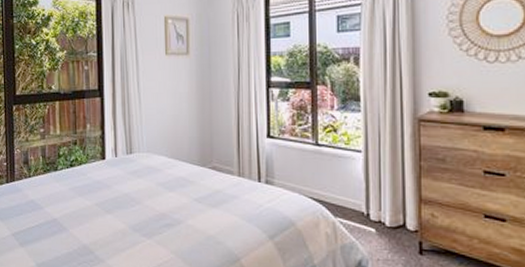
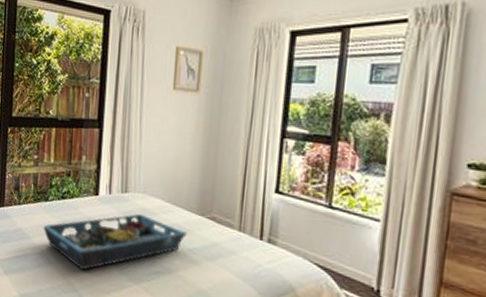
serving tray: none [54,171,191,232] -> present [43,213,187,271]

